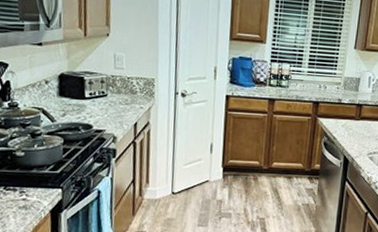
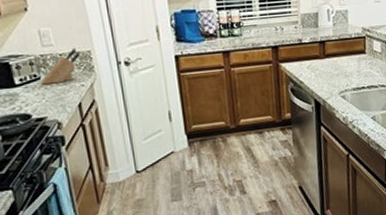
knife block: none [107,73,146,103] -> present [41,47,81,85]

